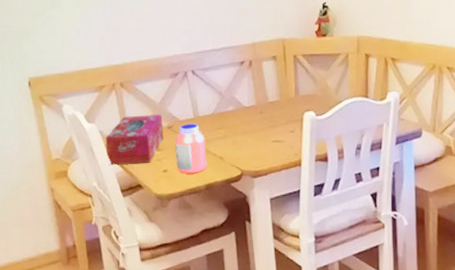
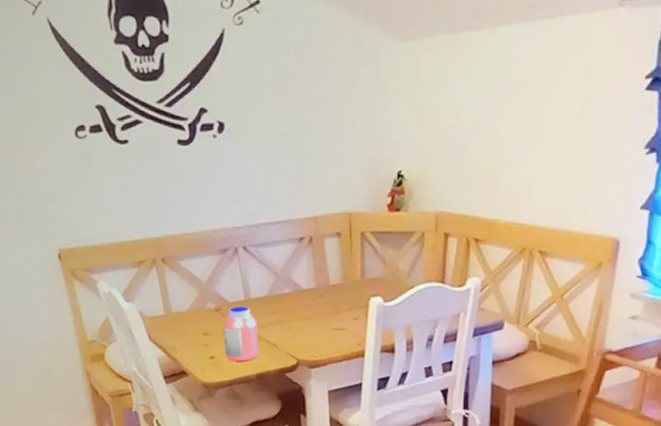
tissue box: present [105,115,164,166] -> none [146,295,211,350]

